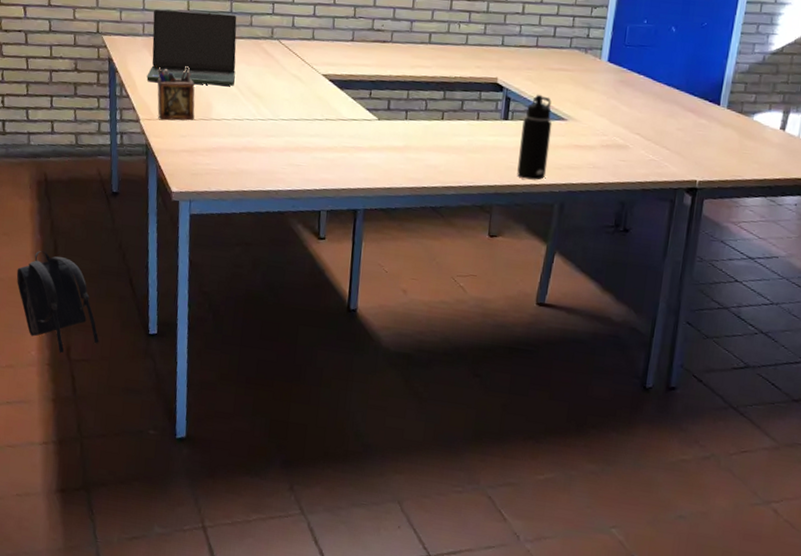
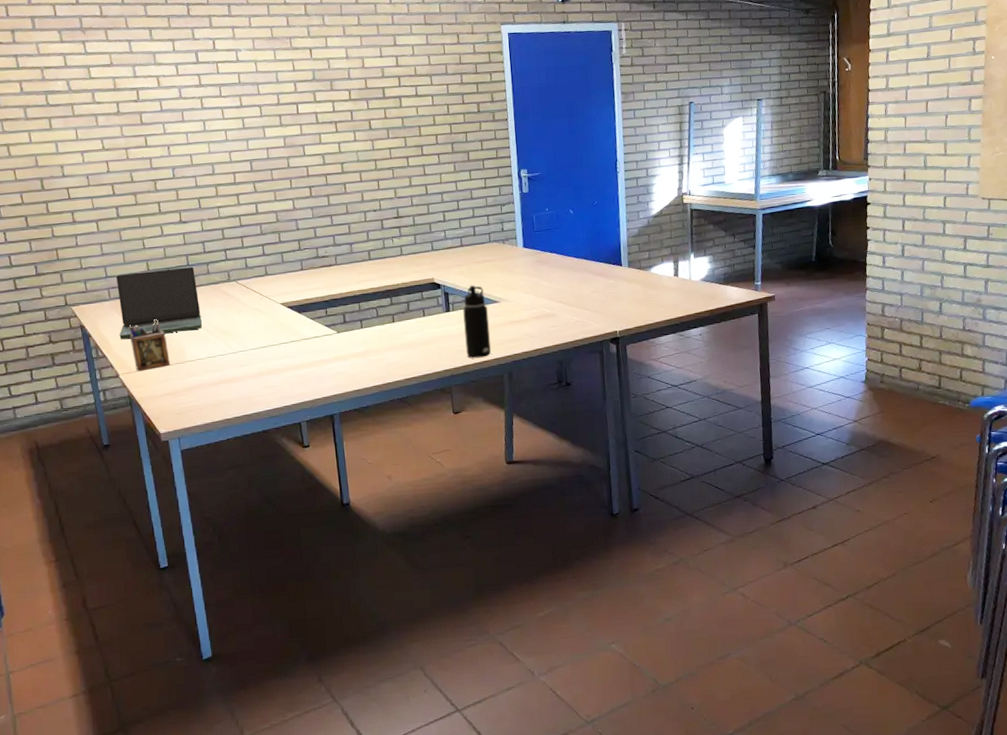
backpack: present [16,251,99,353] -> none [21,514,113,606]

